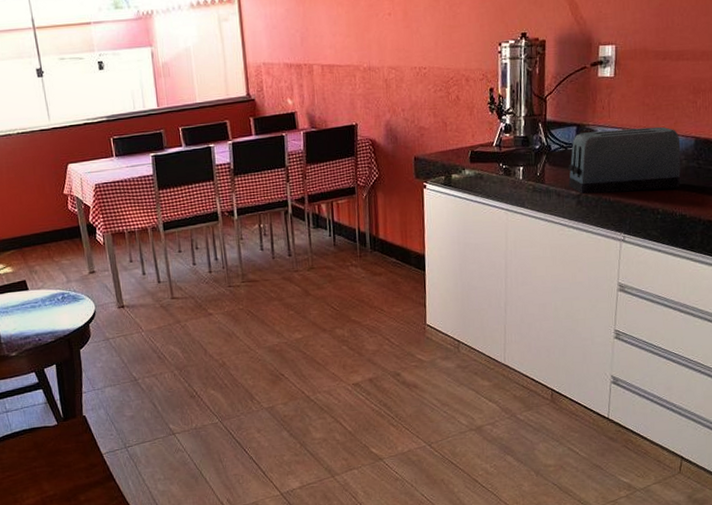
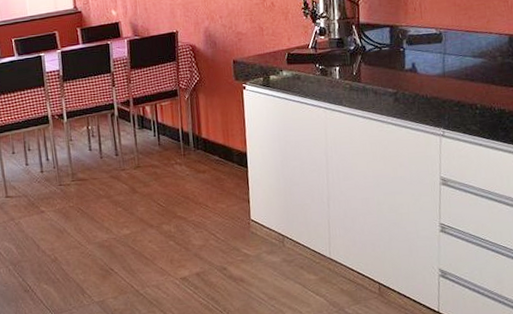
toaster: present [568,126,681,195] -> none [383,25,497,92]

